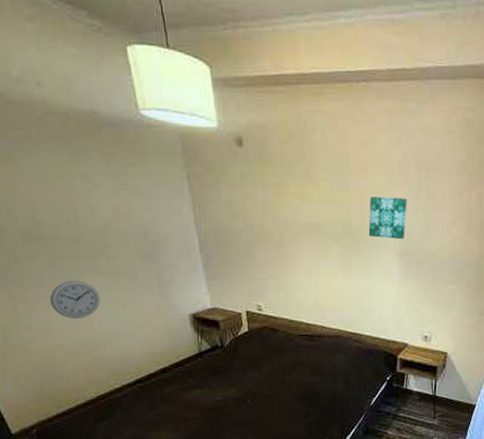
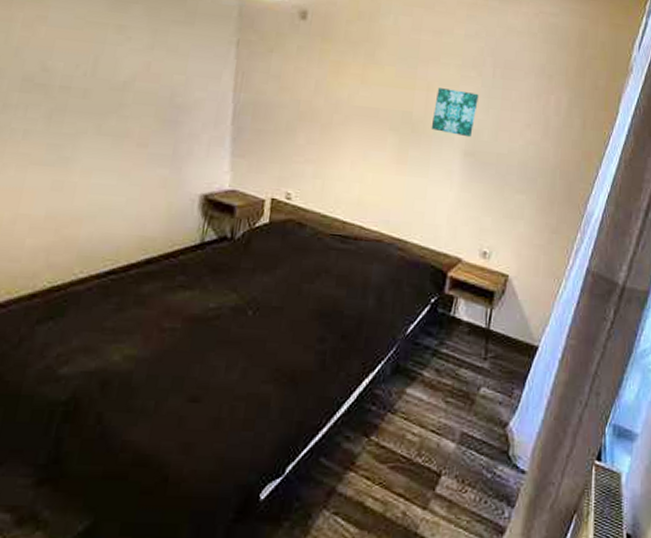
wall clock: present [49,280,100,319] -> none [30,138,96,185]

